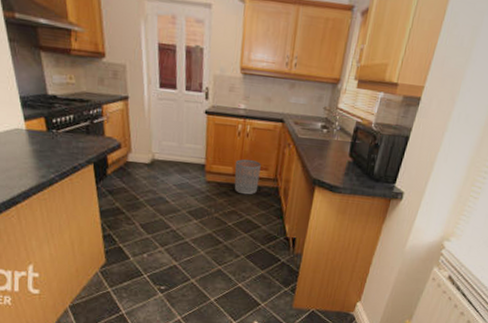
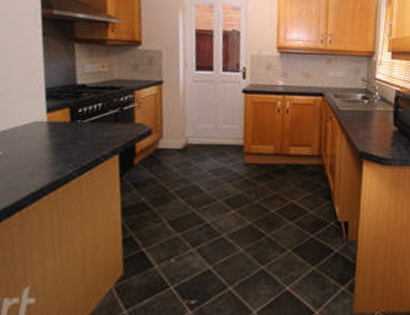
waste bin: present [234,159,261,195] -> none [275,137,303,176]

